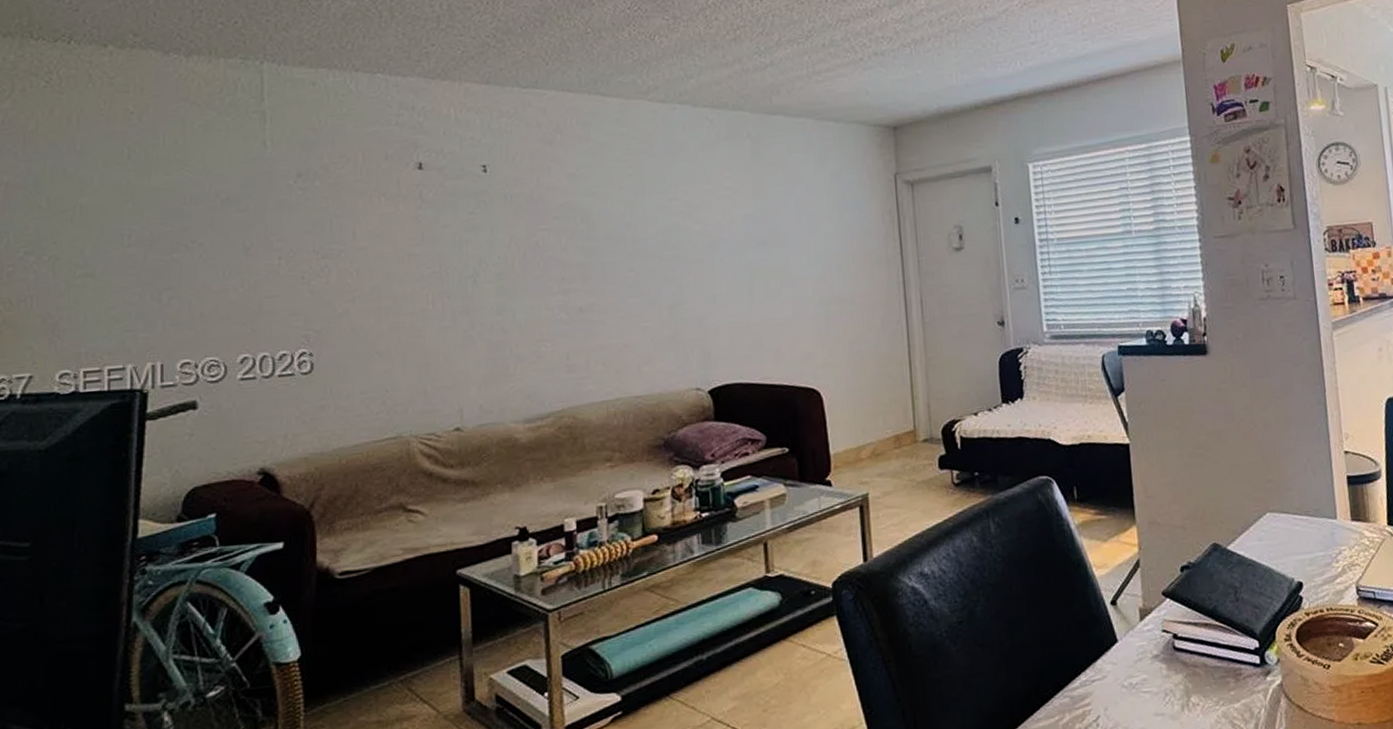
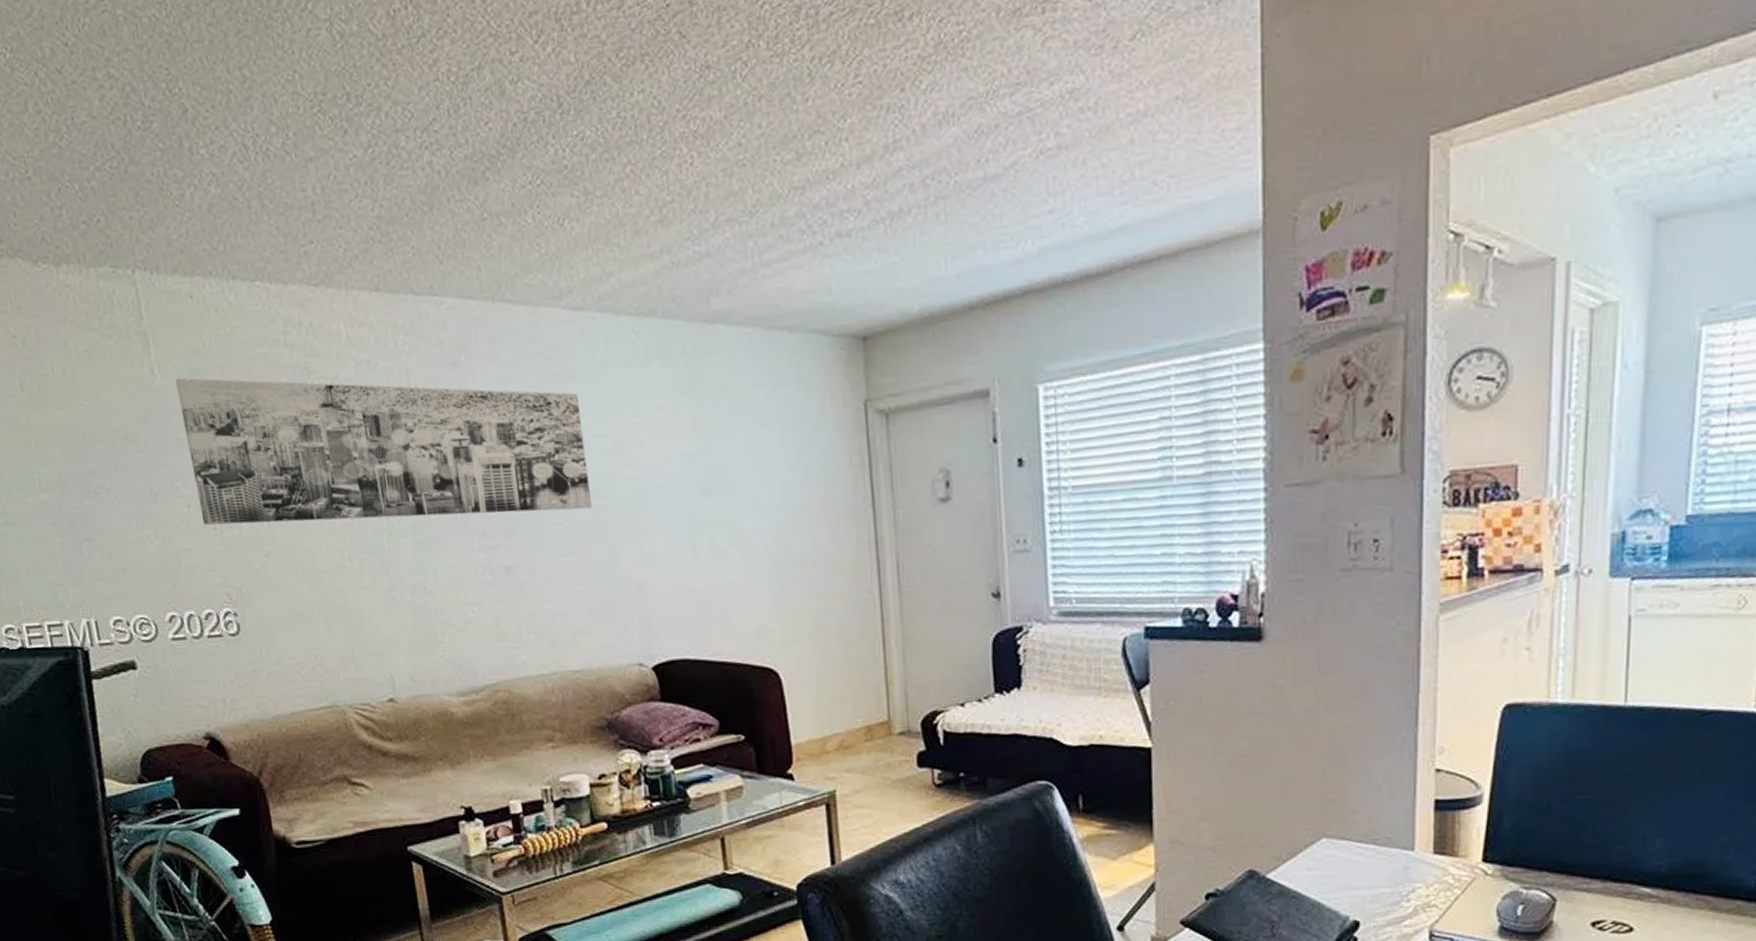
wall art: none [286,149,662,275] -> present [176,377,592,526]

